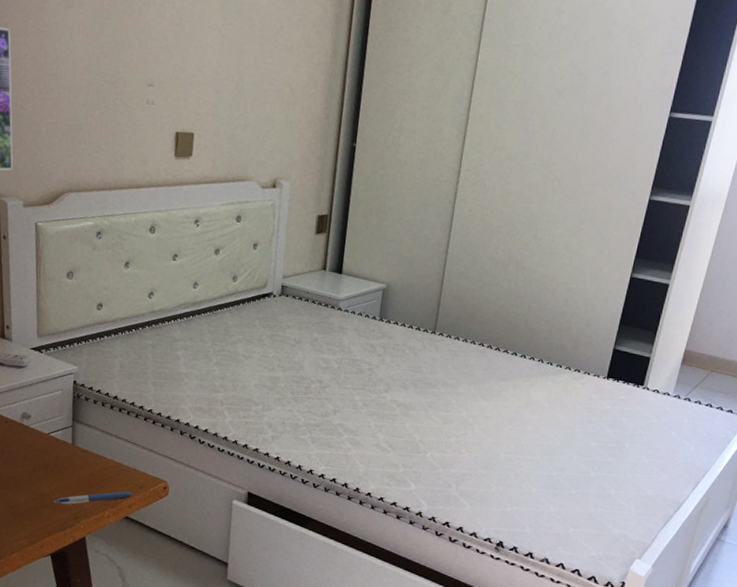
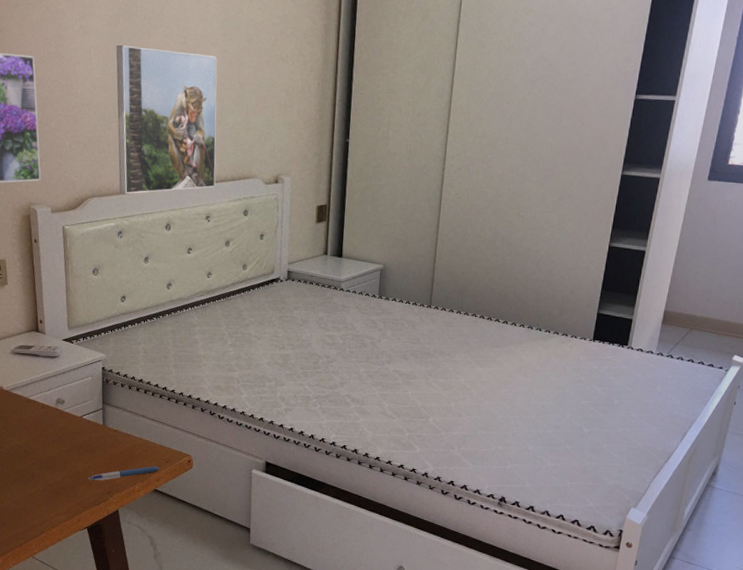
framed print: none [100,22,215,191] -> present [116,44,218,194]

